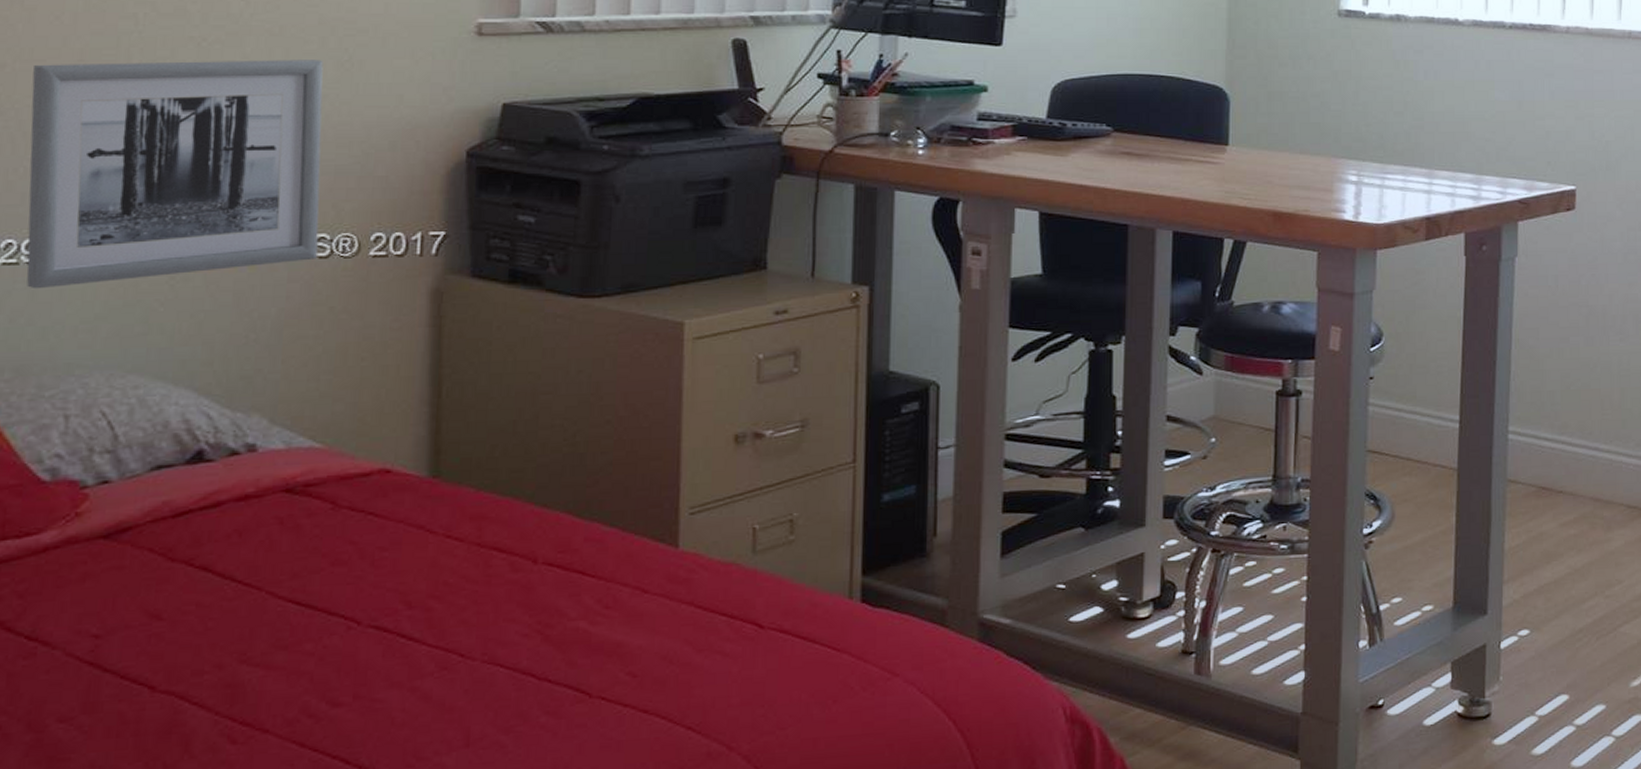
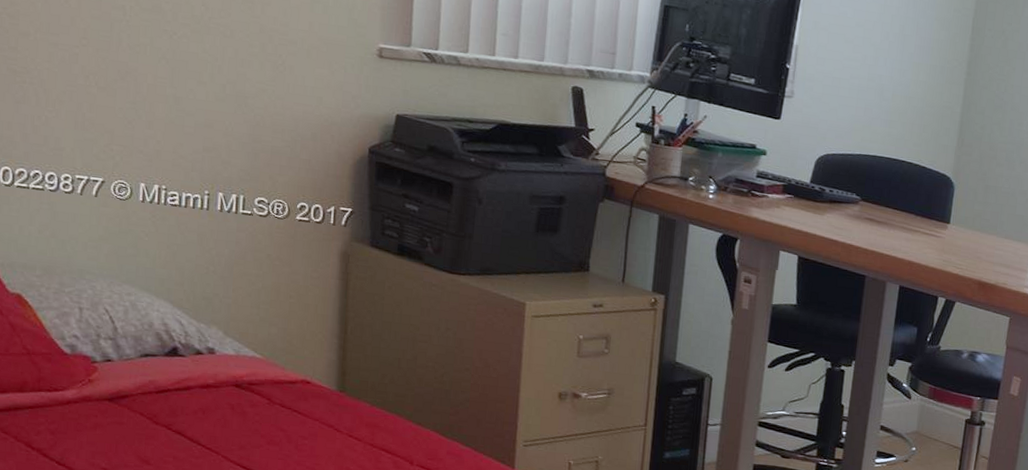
wall art: present [26,60,324,289] -> none [49,37,263,217]

